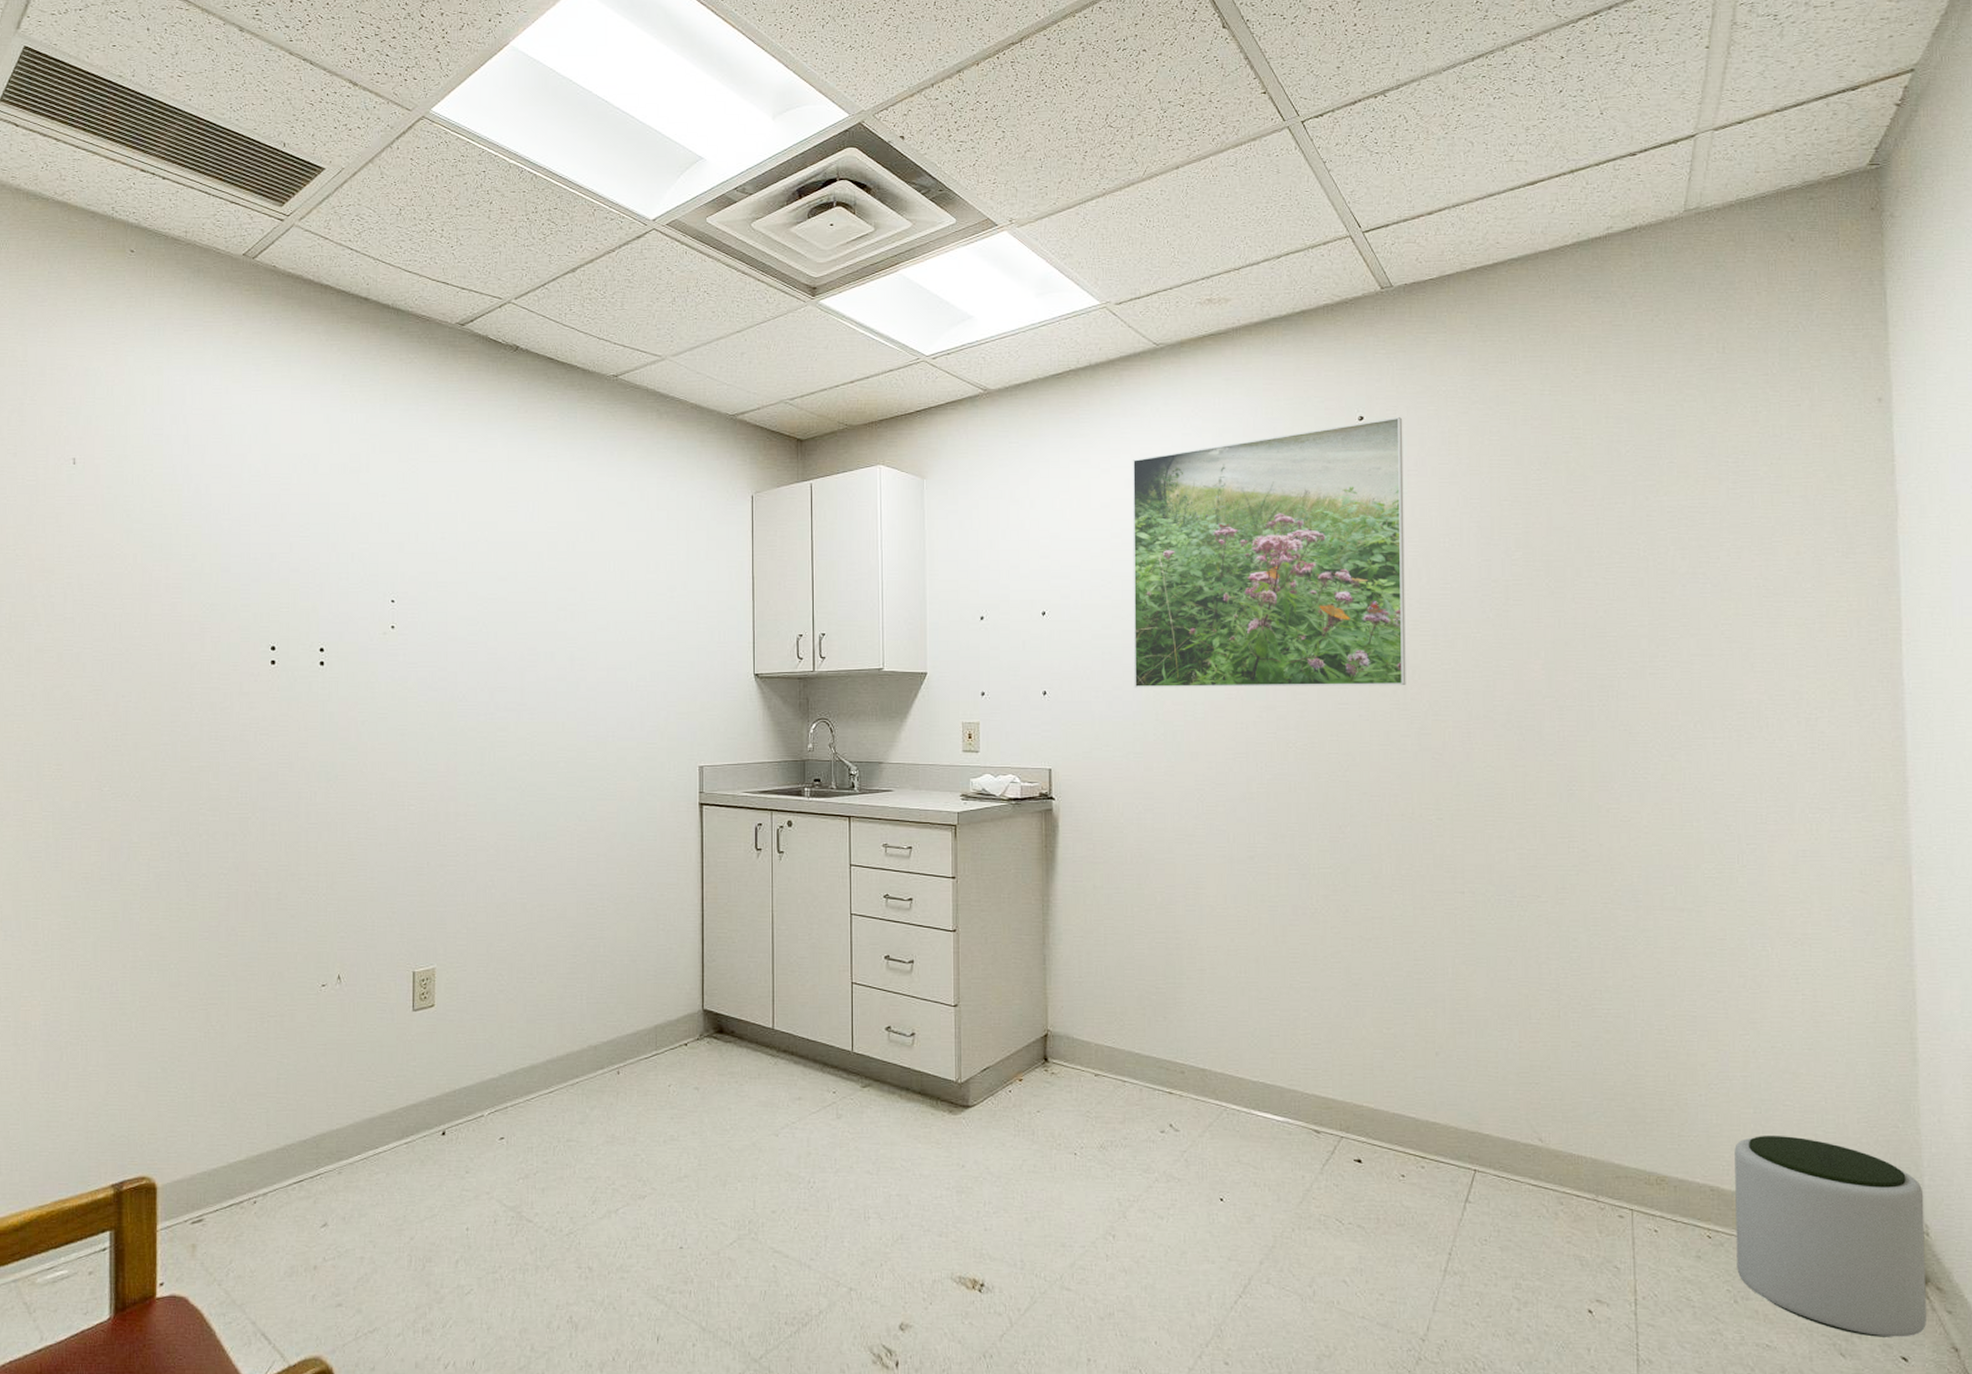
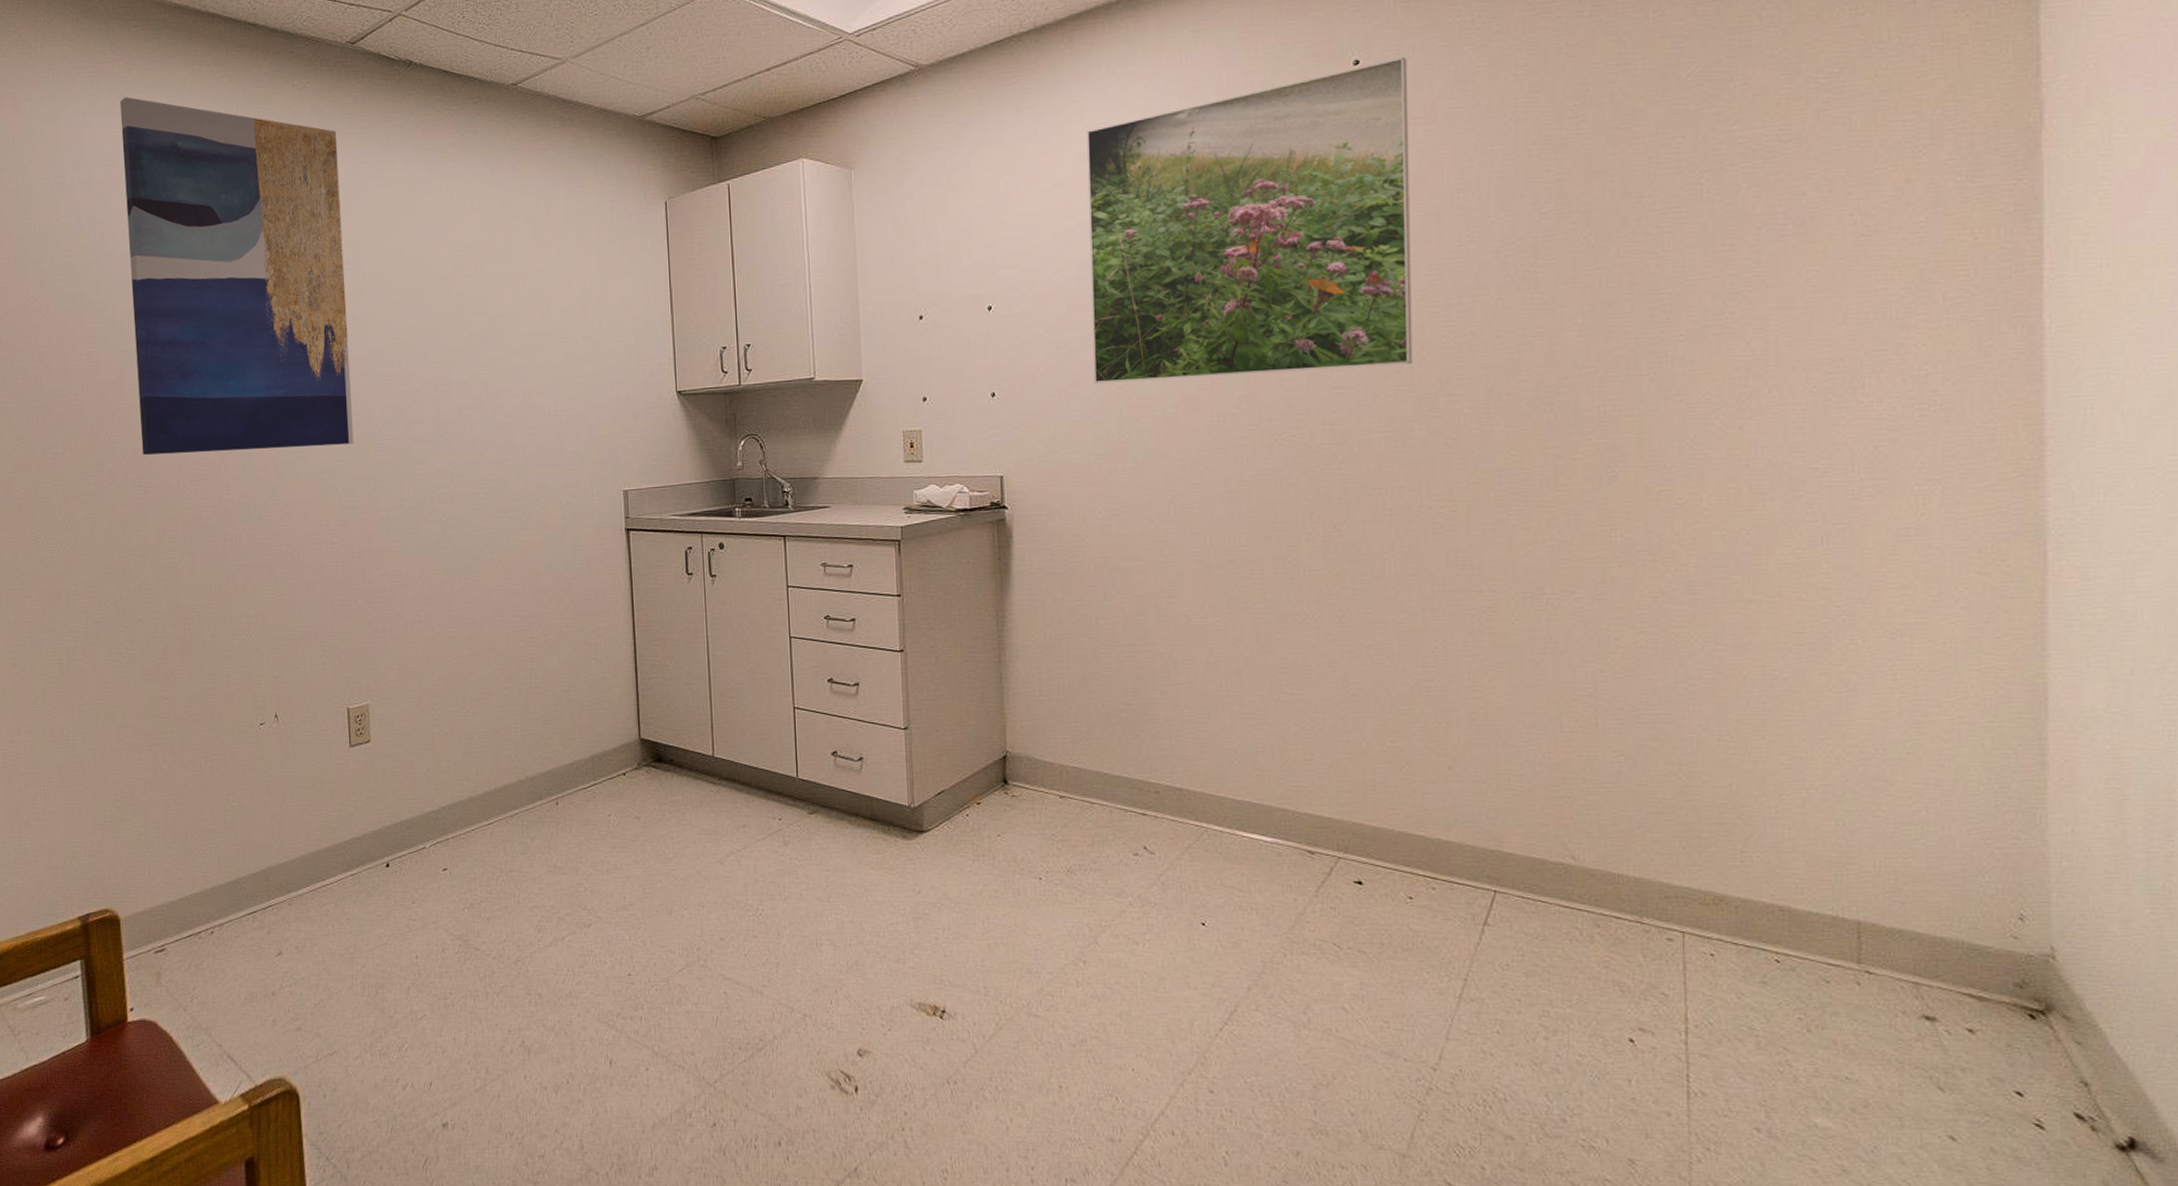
wall art: none [220,357,440,708] -> present [119,97,354,455]
plant pot: present [1735,1136,1926,1337] -> none [1811,850,2050,1070]

